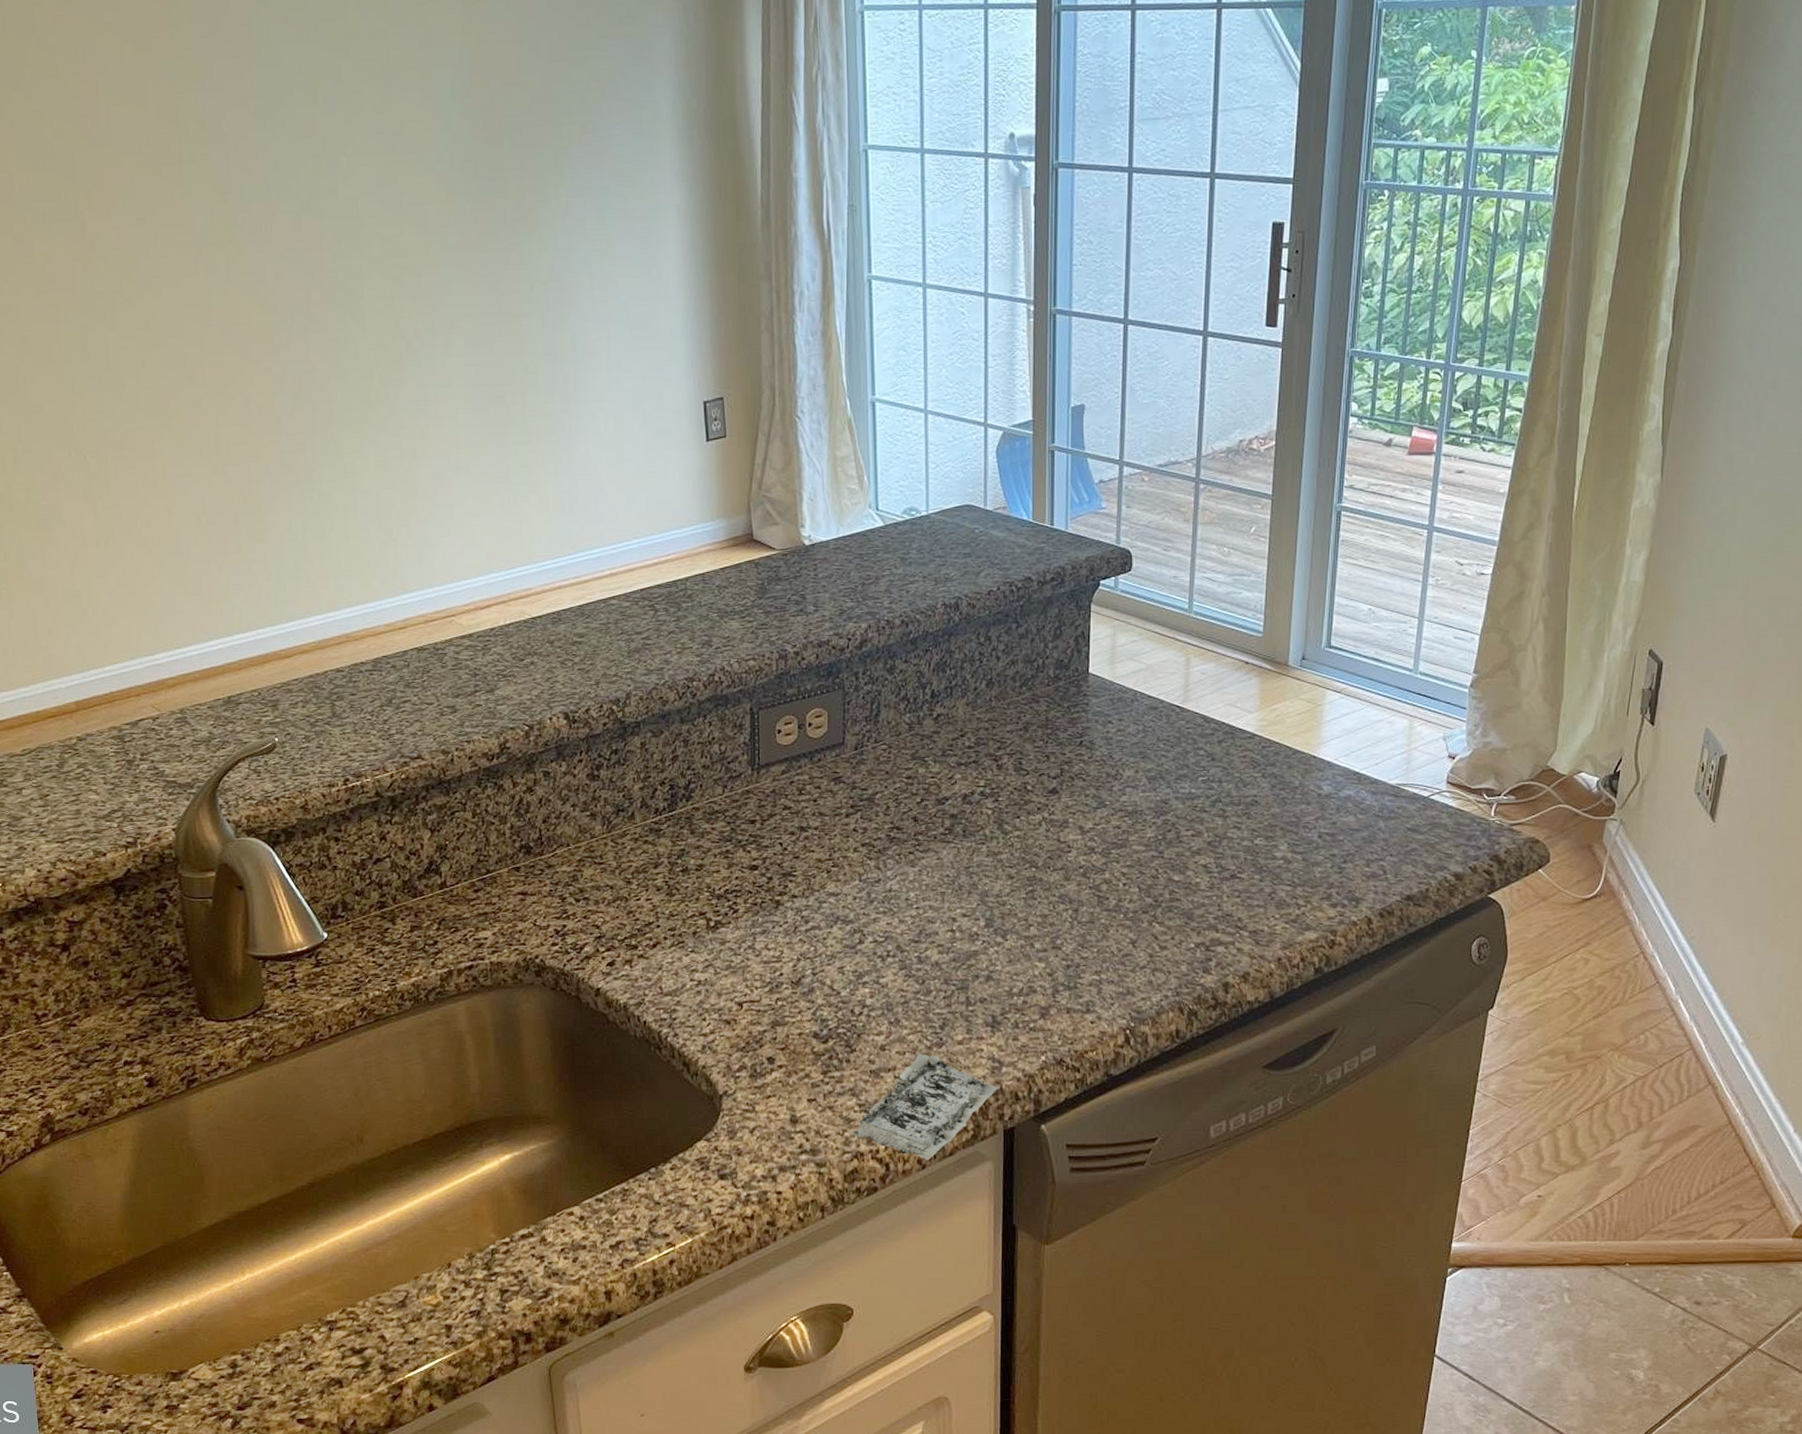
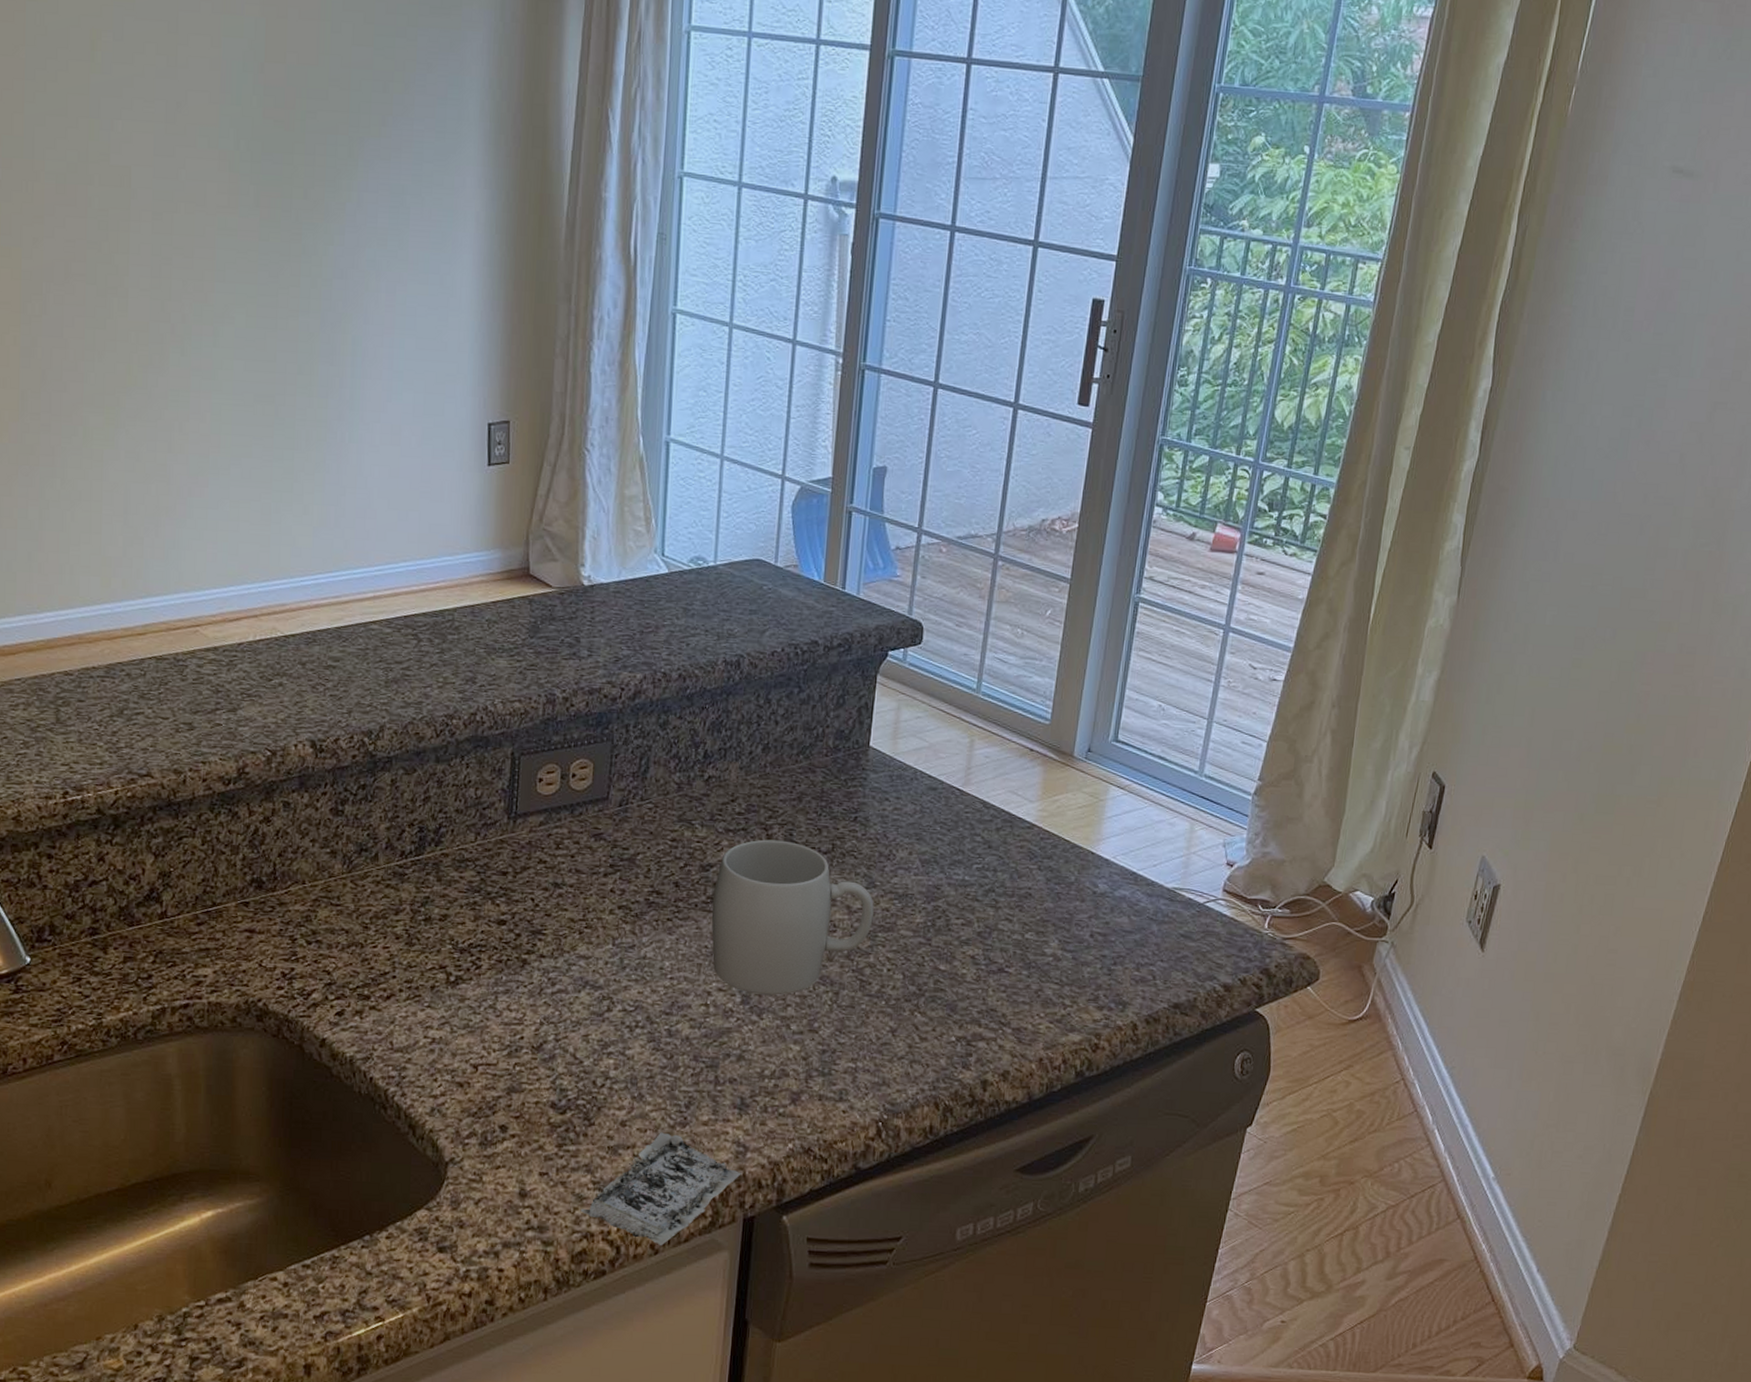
mug: none [950,769,1105,917] -> present [711,839,874,995]

